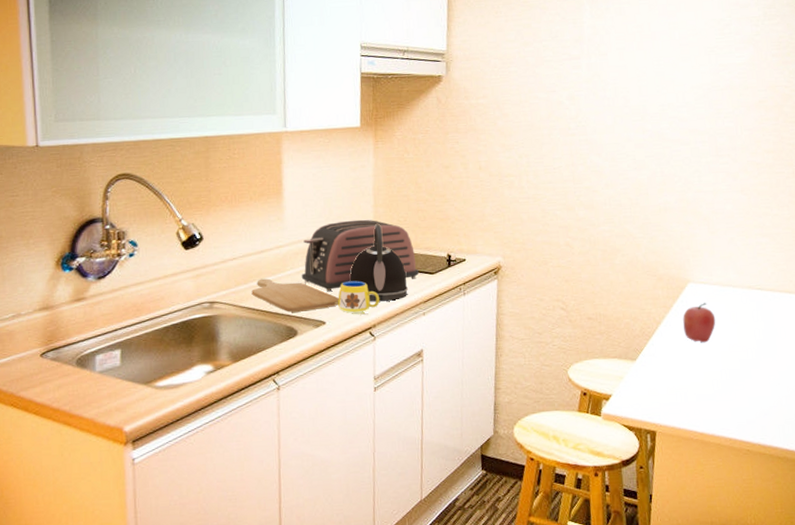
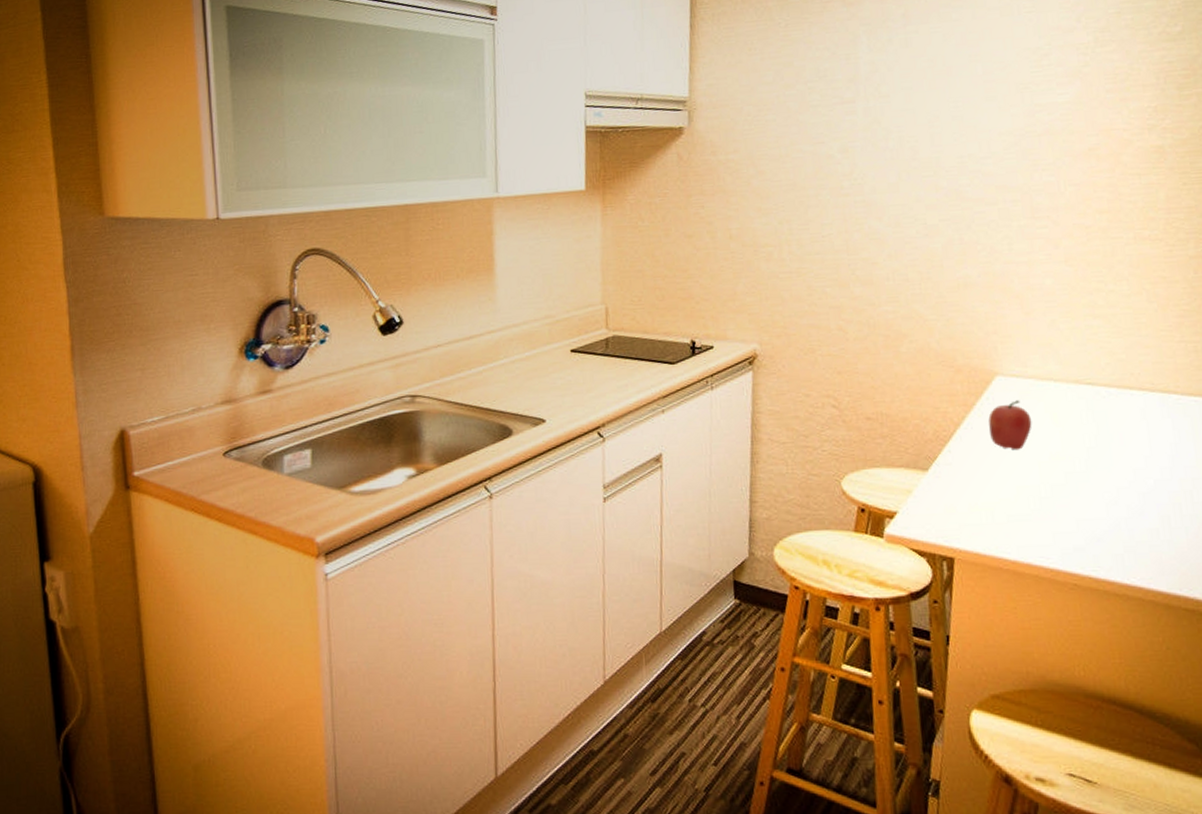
chopping board: present [251,278,339,312] -> none [459,368,562,408]
toaster: present [301,219,420,292] -> none [516,299,657,385]
mug: present [337,280,380,316] -> none [559,371,610,413]
kettle: present [349,224,408,302] -> none [573,305,643,397]

